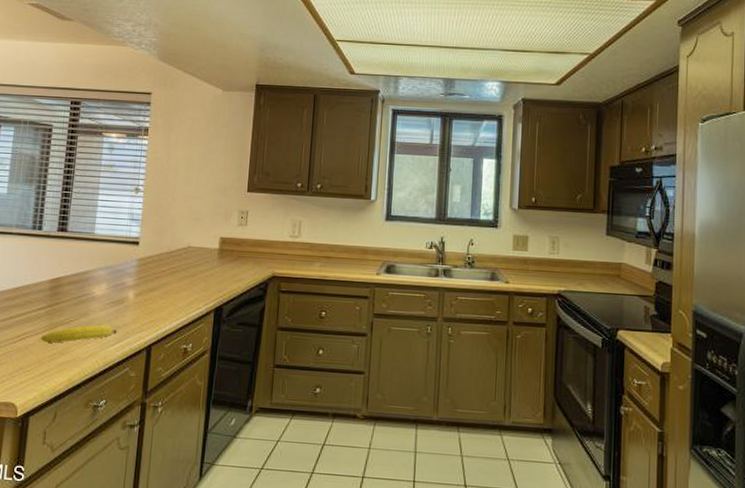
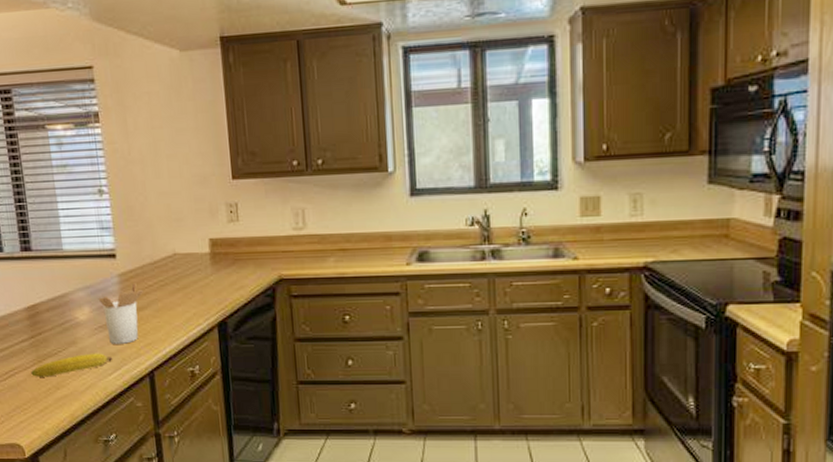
utensil holder: none [115,267,157,319] -> present [98,283,144,344]

